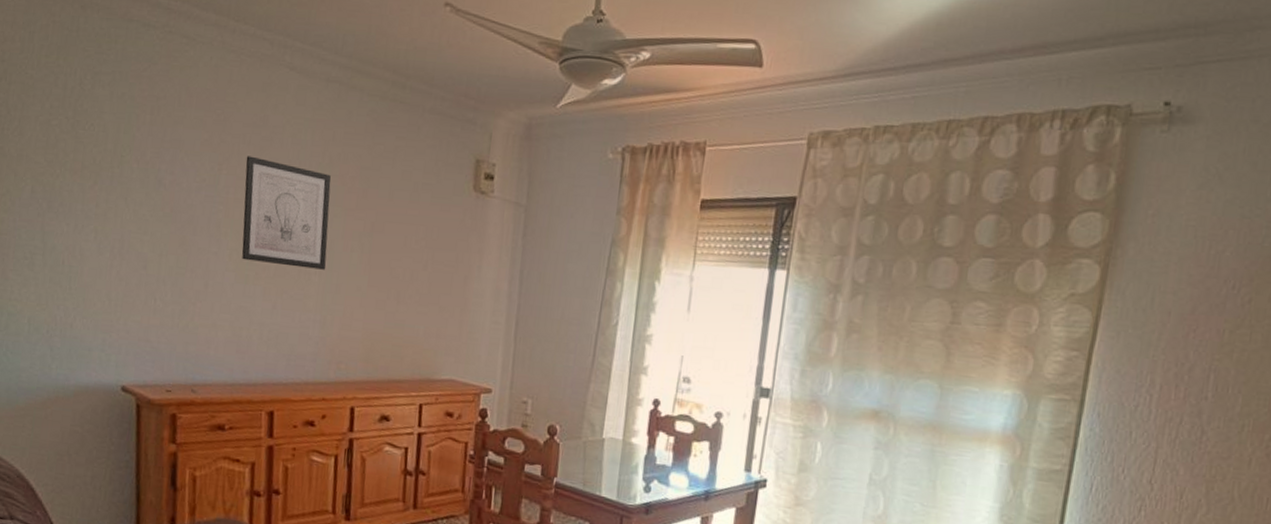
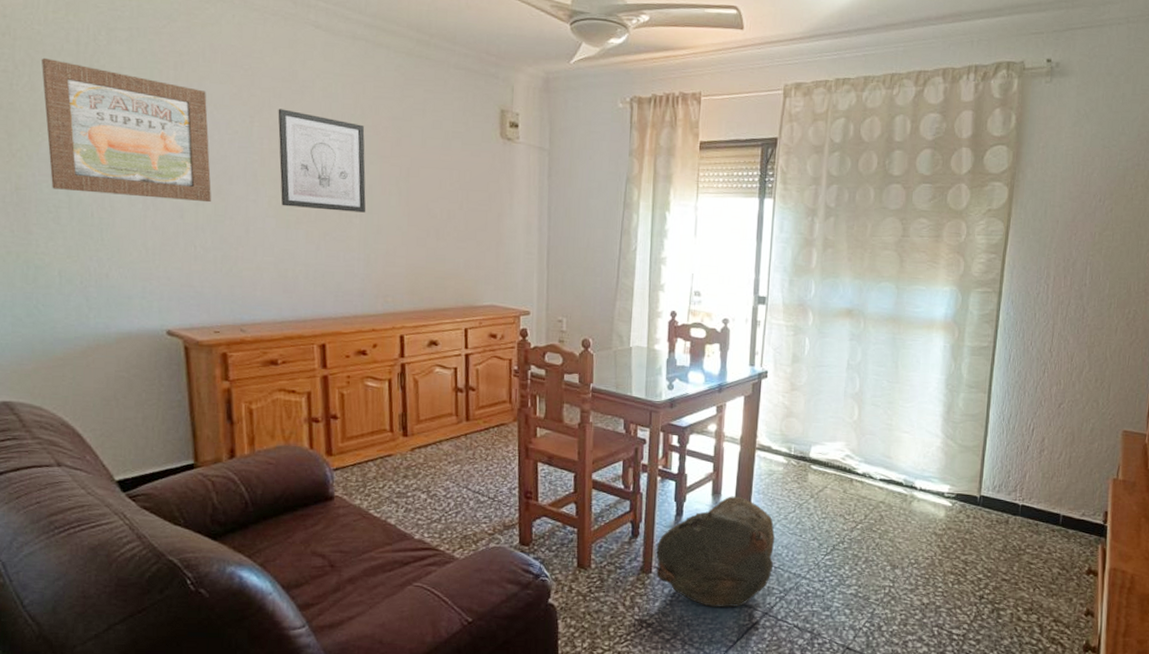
wall art: none [29,102,179,254] -> present [42,57,211,203]

